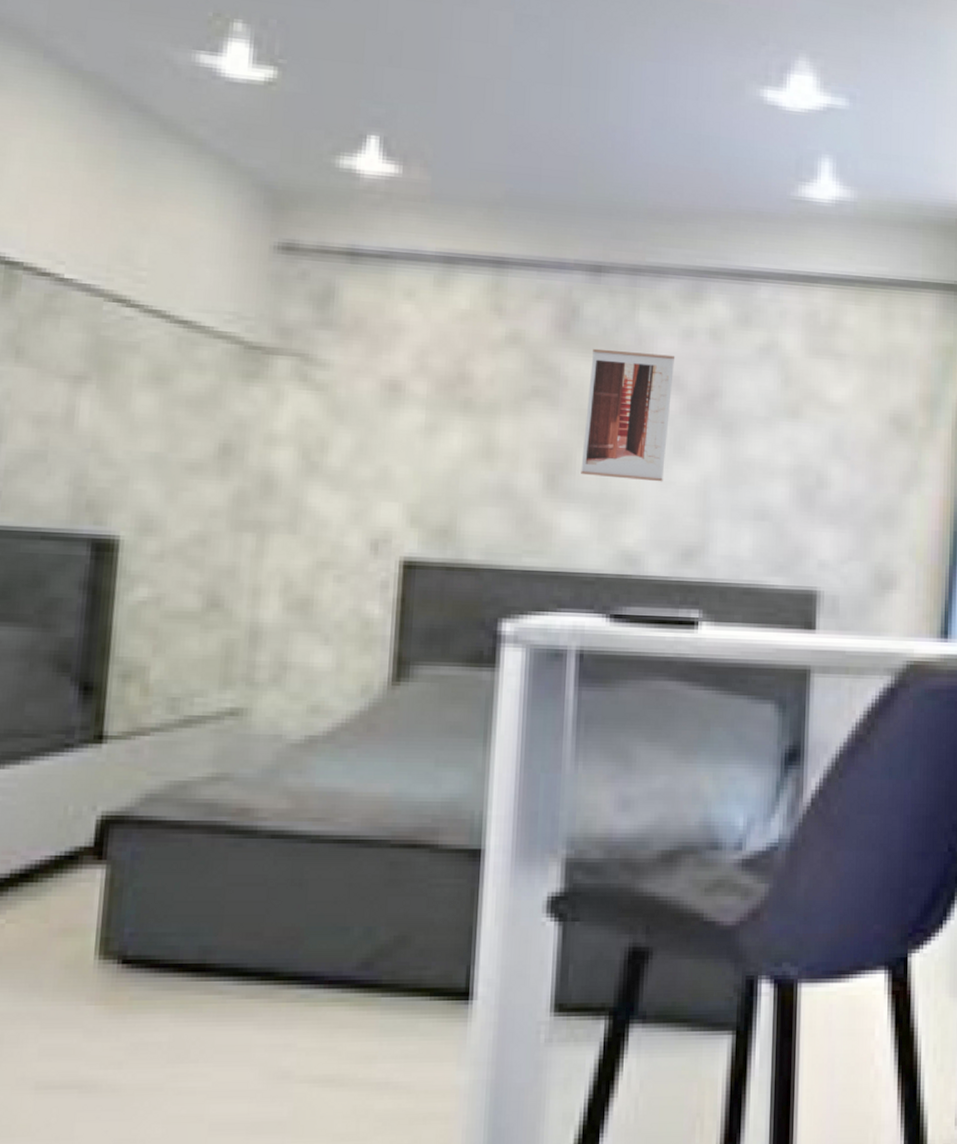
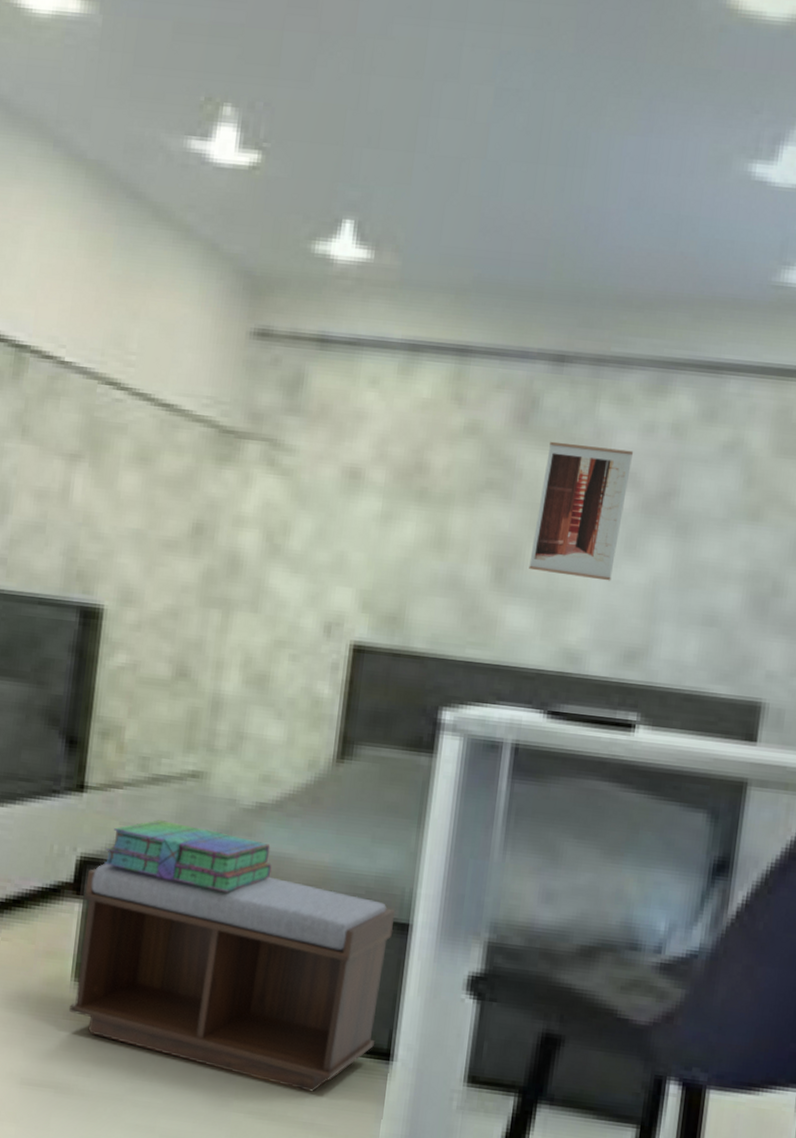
bench: none [92,816,466,1047] -> present [68,864,396,1092]
stack of books: none [130,766,326,838] -> present [104,820,272,893]

